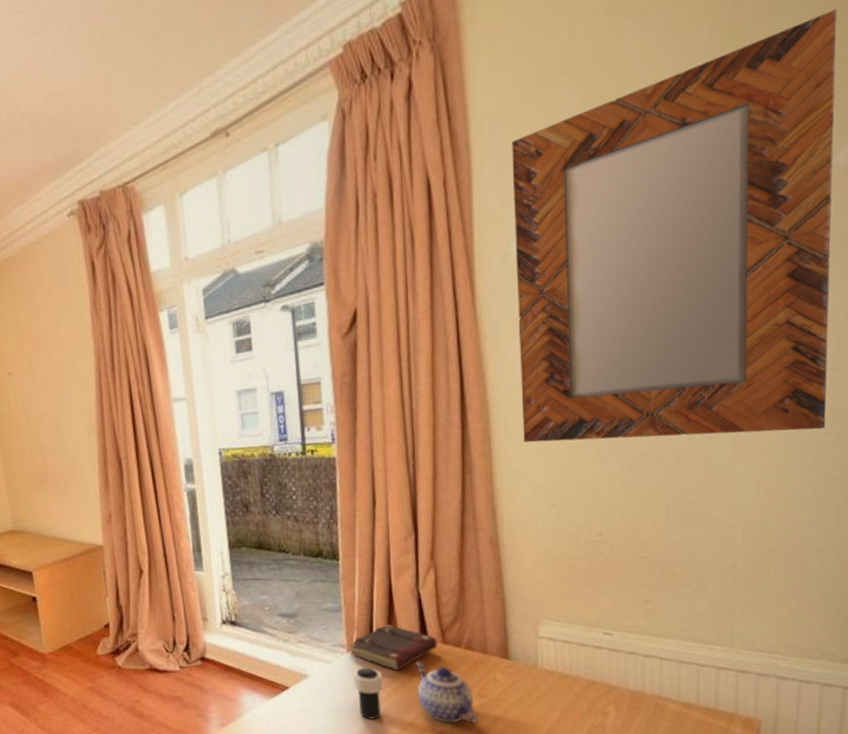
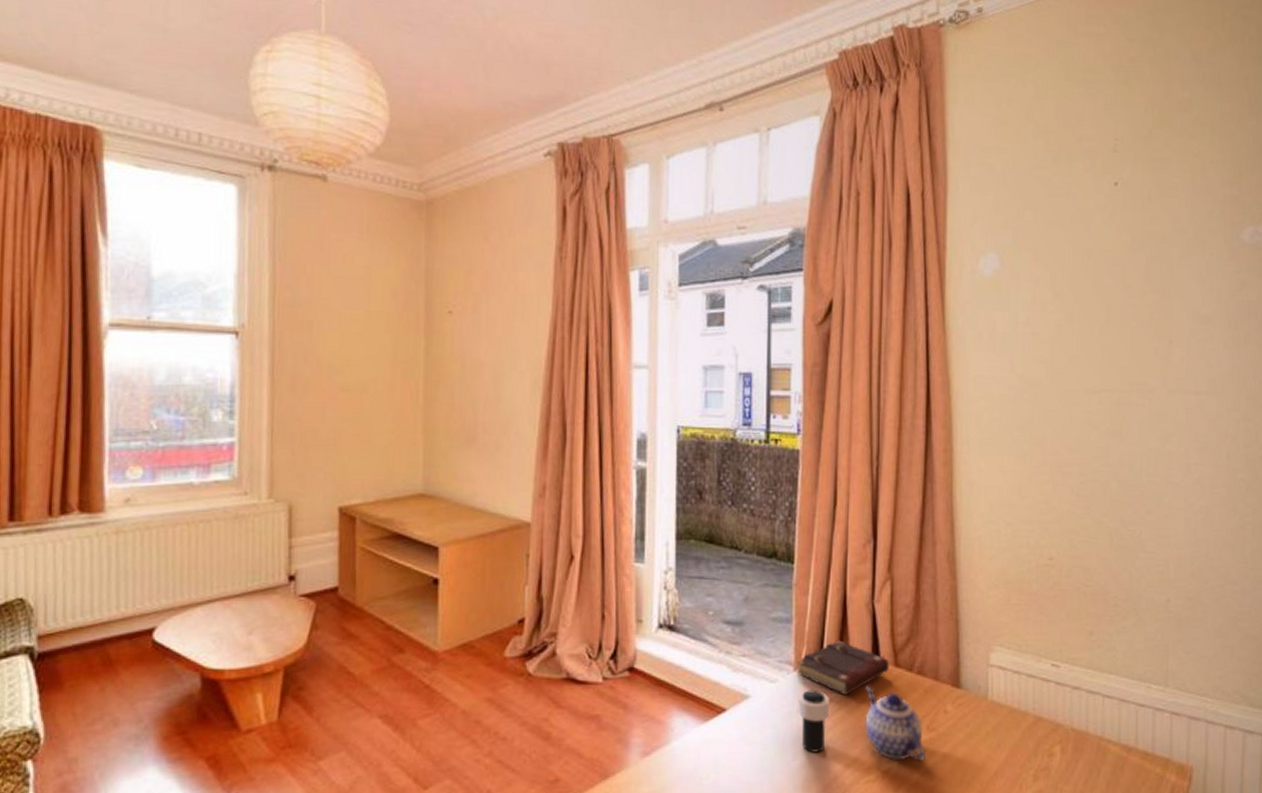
home mirror: present [511,9,837,443] -> none [982,114,1241,475]

